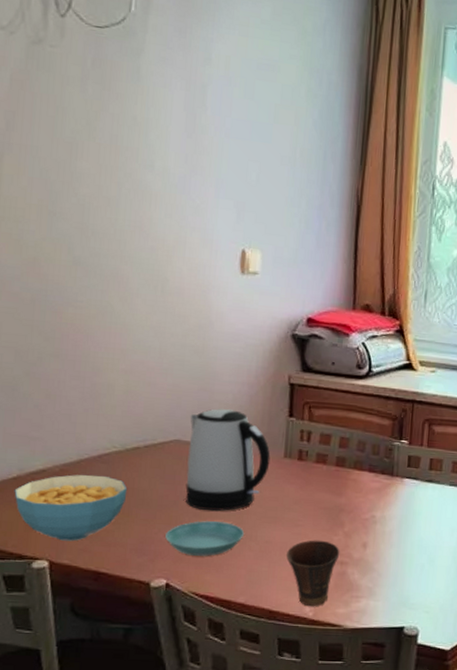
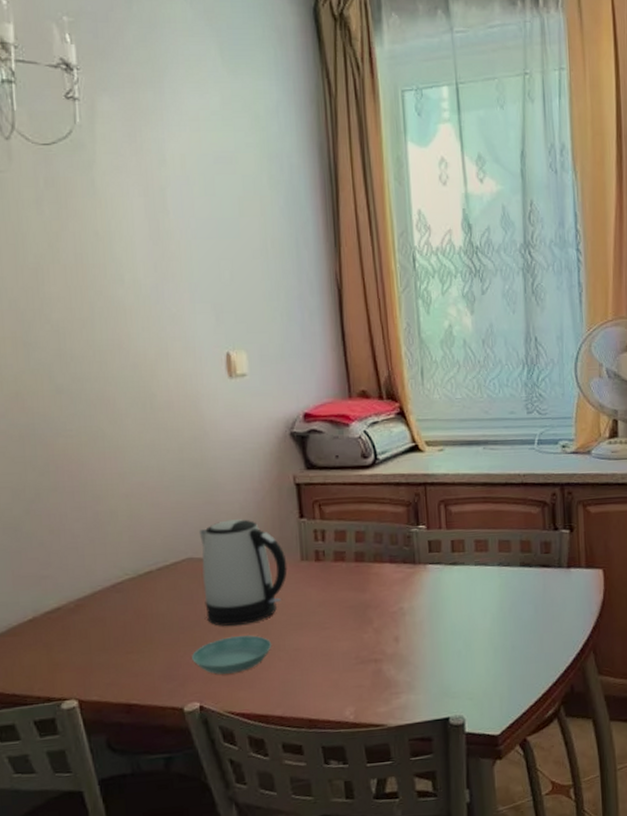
cereal bowl: present [14,474,128,541] -> none [32,605,147,678]
cup: present [286,540,340,607] -> none [318,640,373,710]

